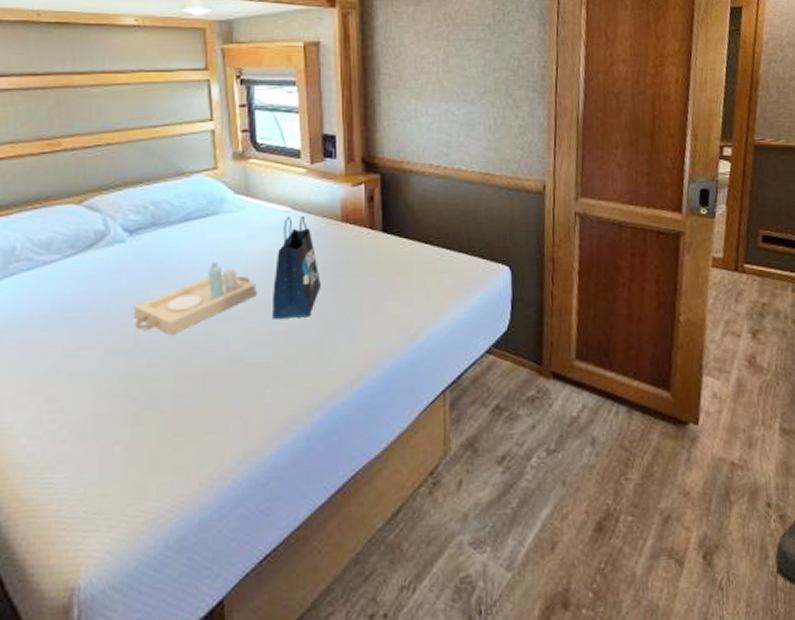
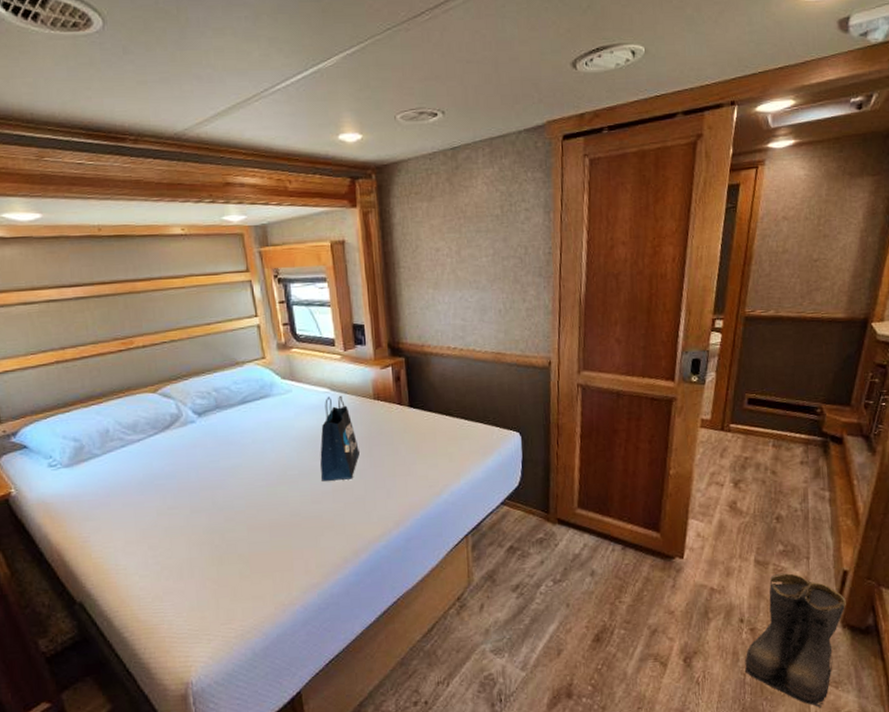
serving tray: present [133,261,256,336] -> none [208,436,307,497]

